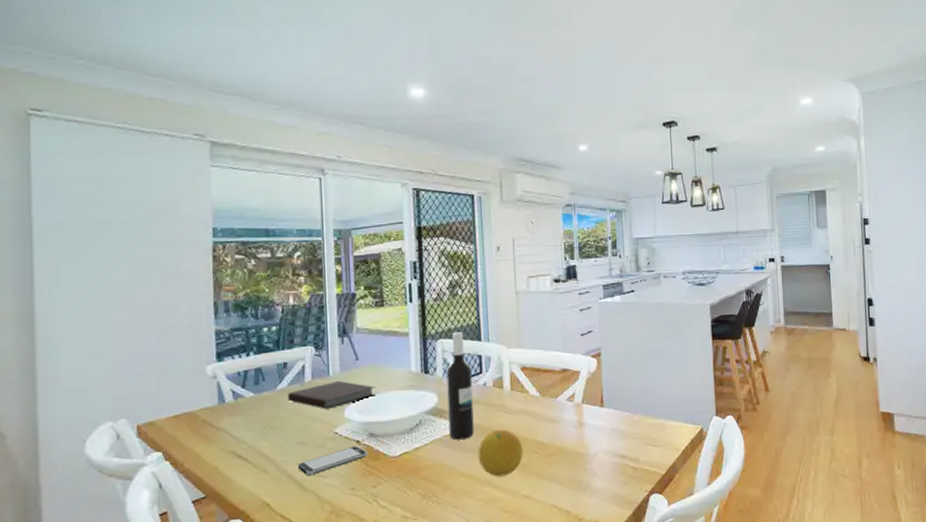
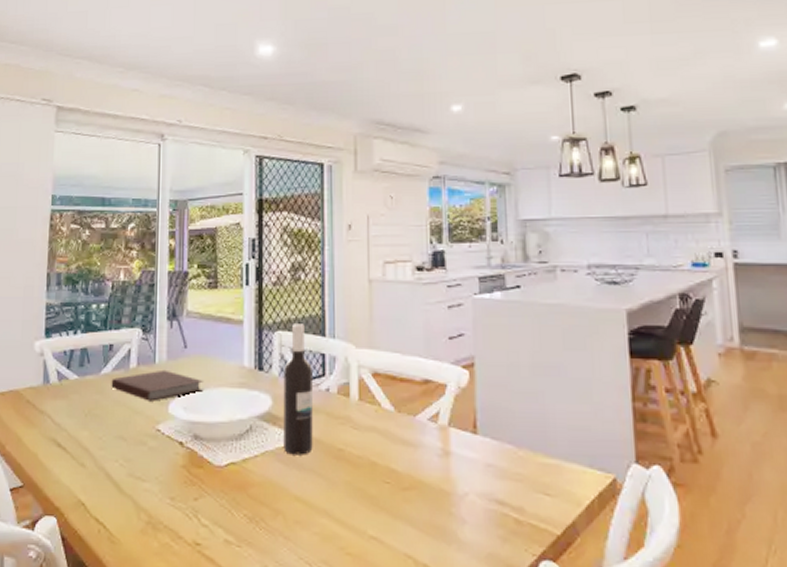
smartphone: present [297,445,368,476] -> none [116,447,192,477]
fruit: present [478,429,523,477] -> none [316,447,372,509]

